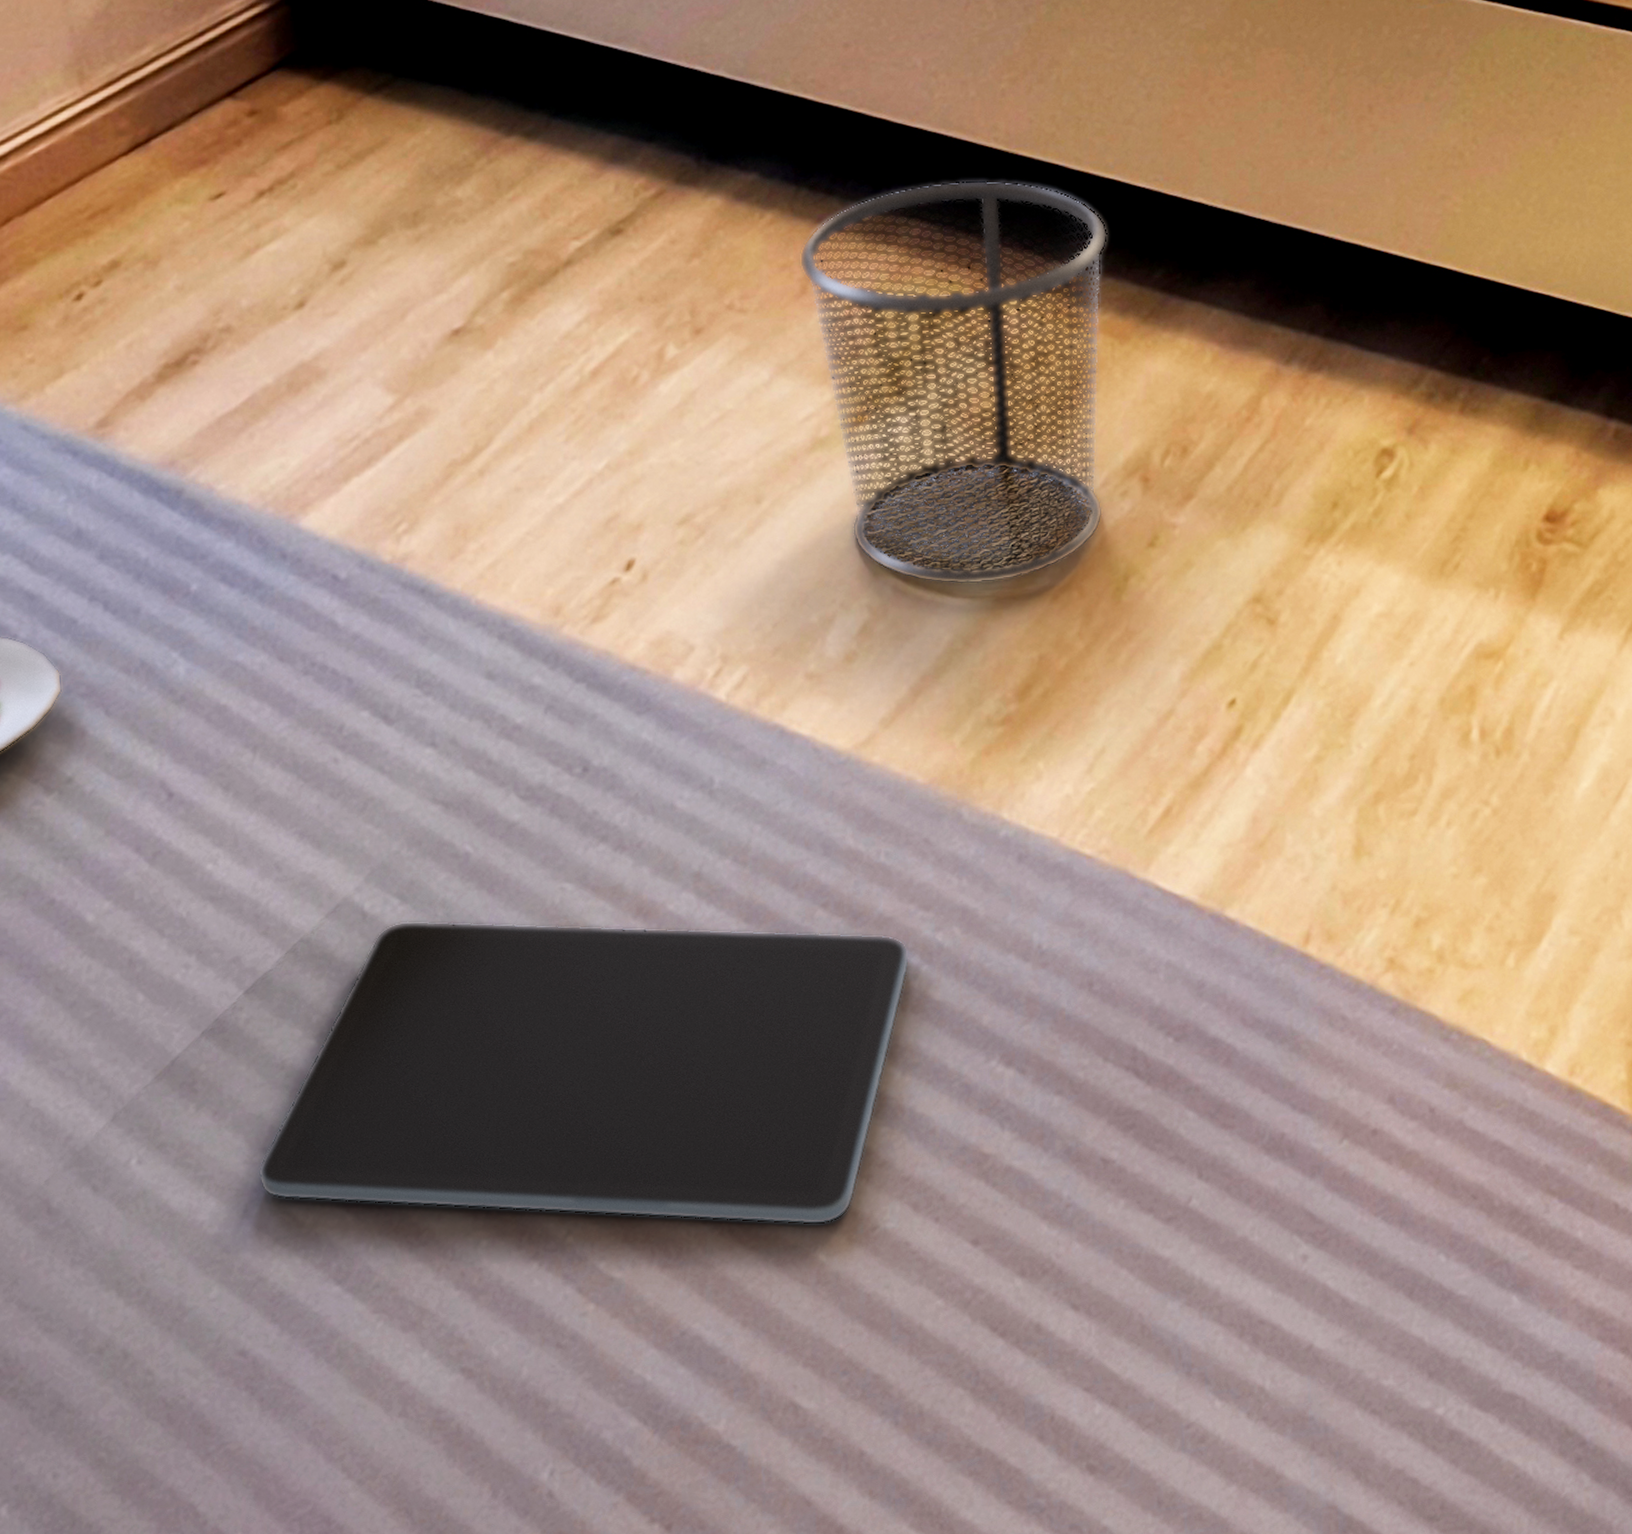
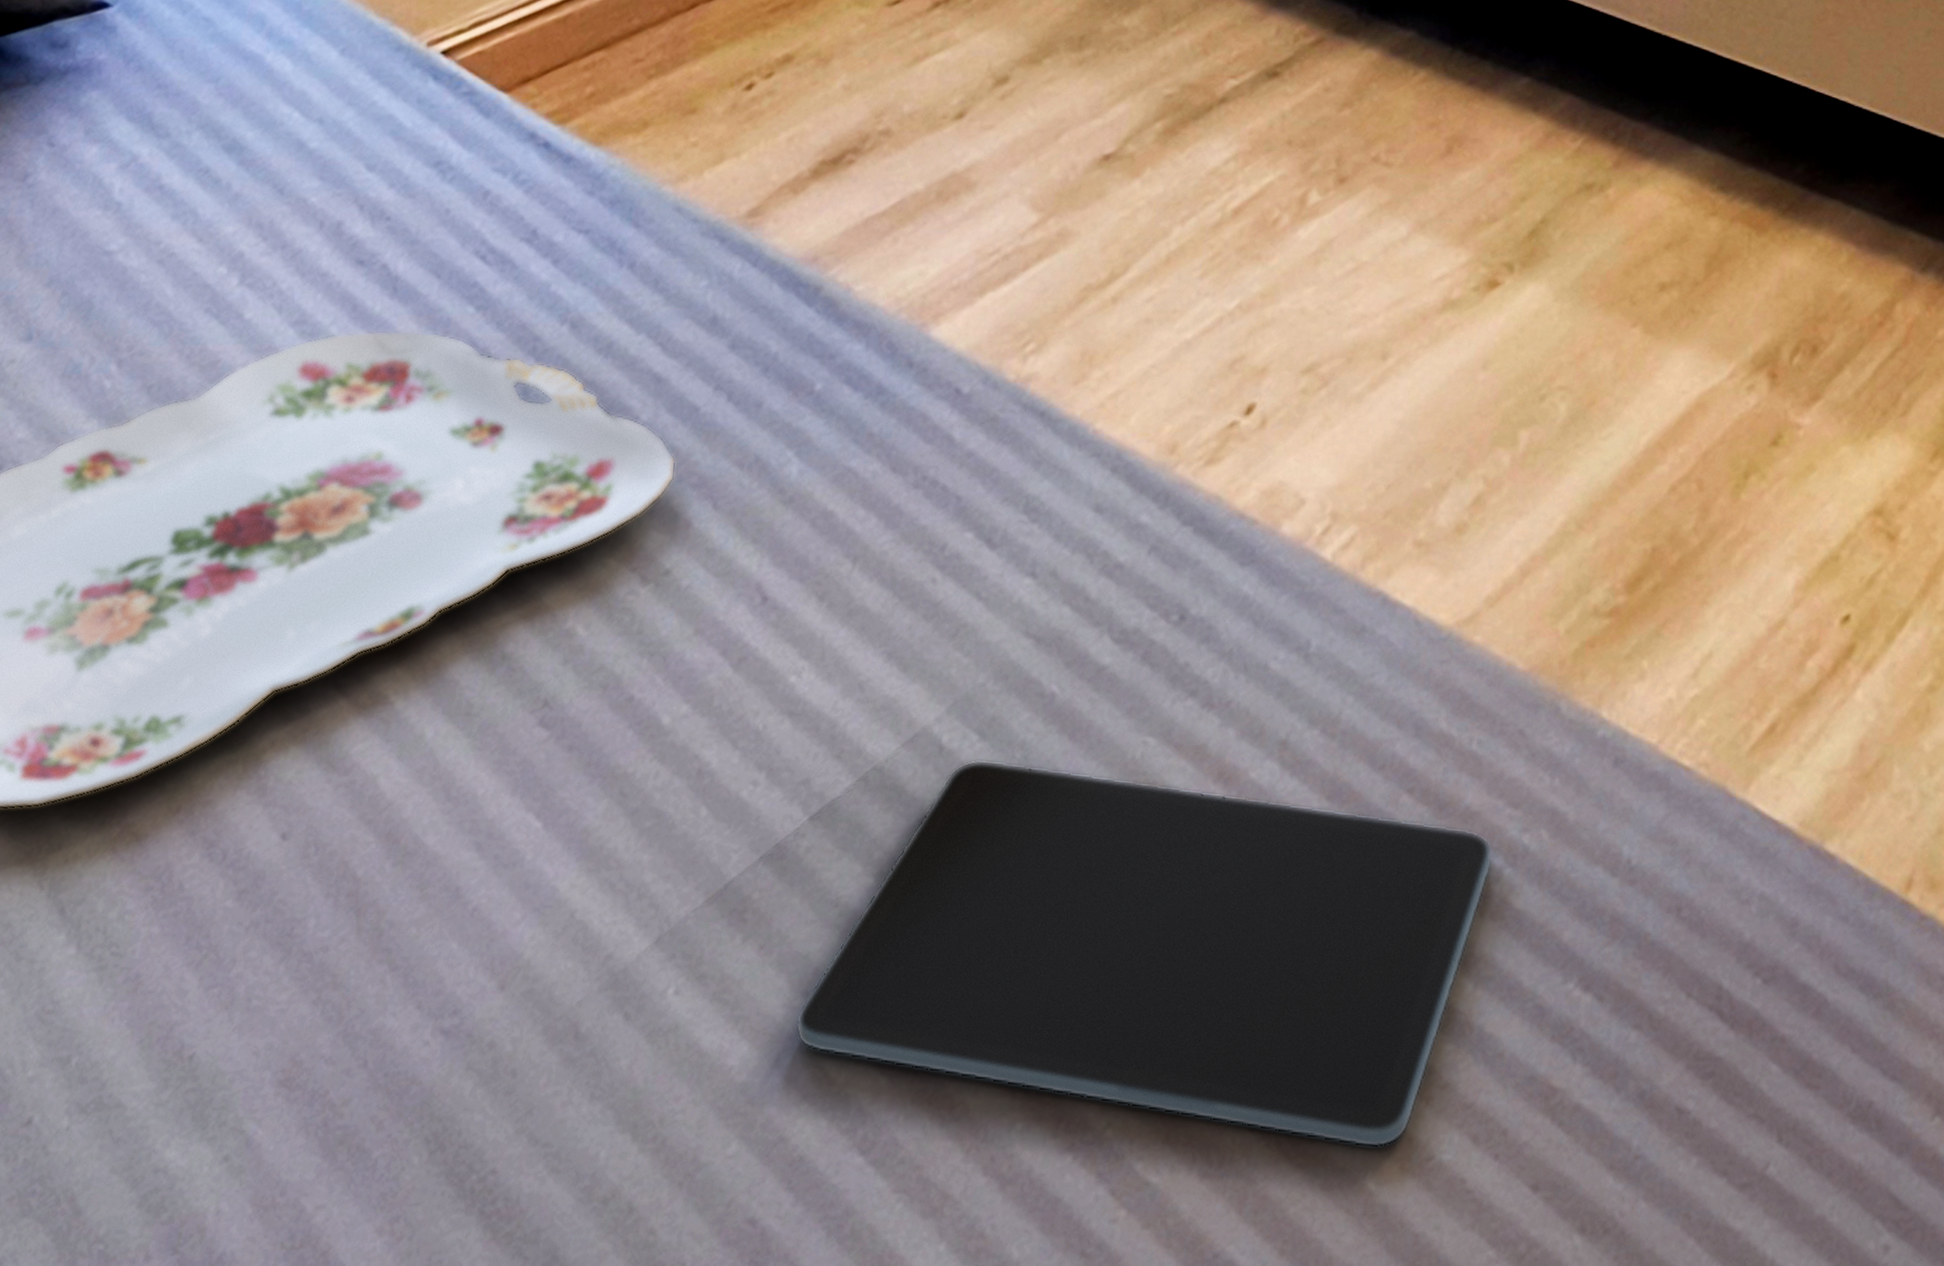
waste bin: present [799,180,1107,585] -> none [1447,57,1753,467]

